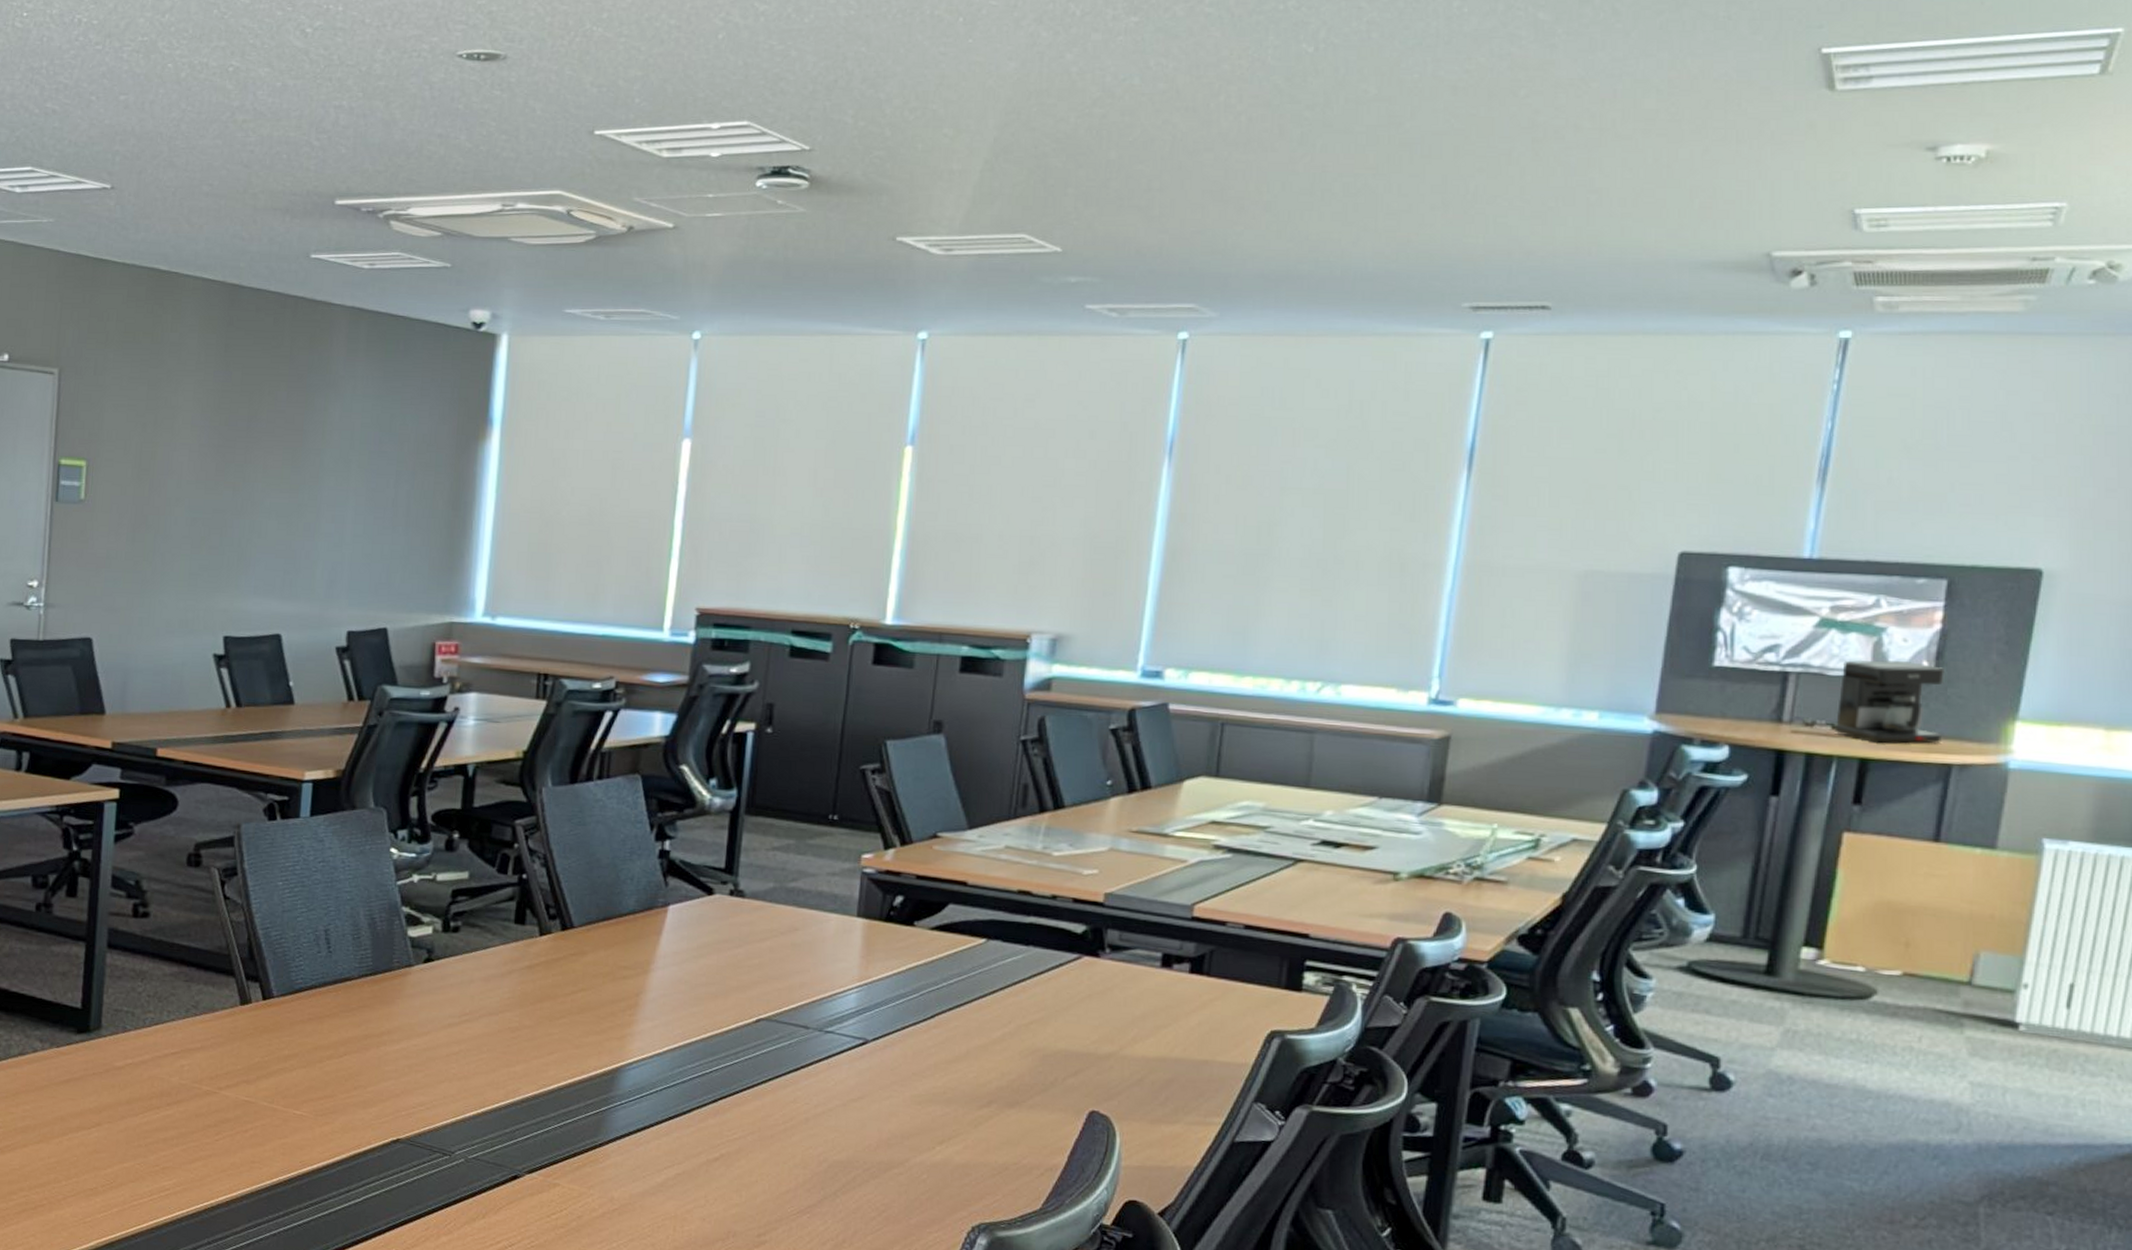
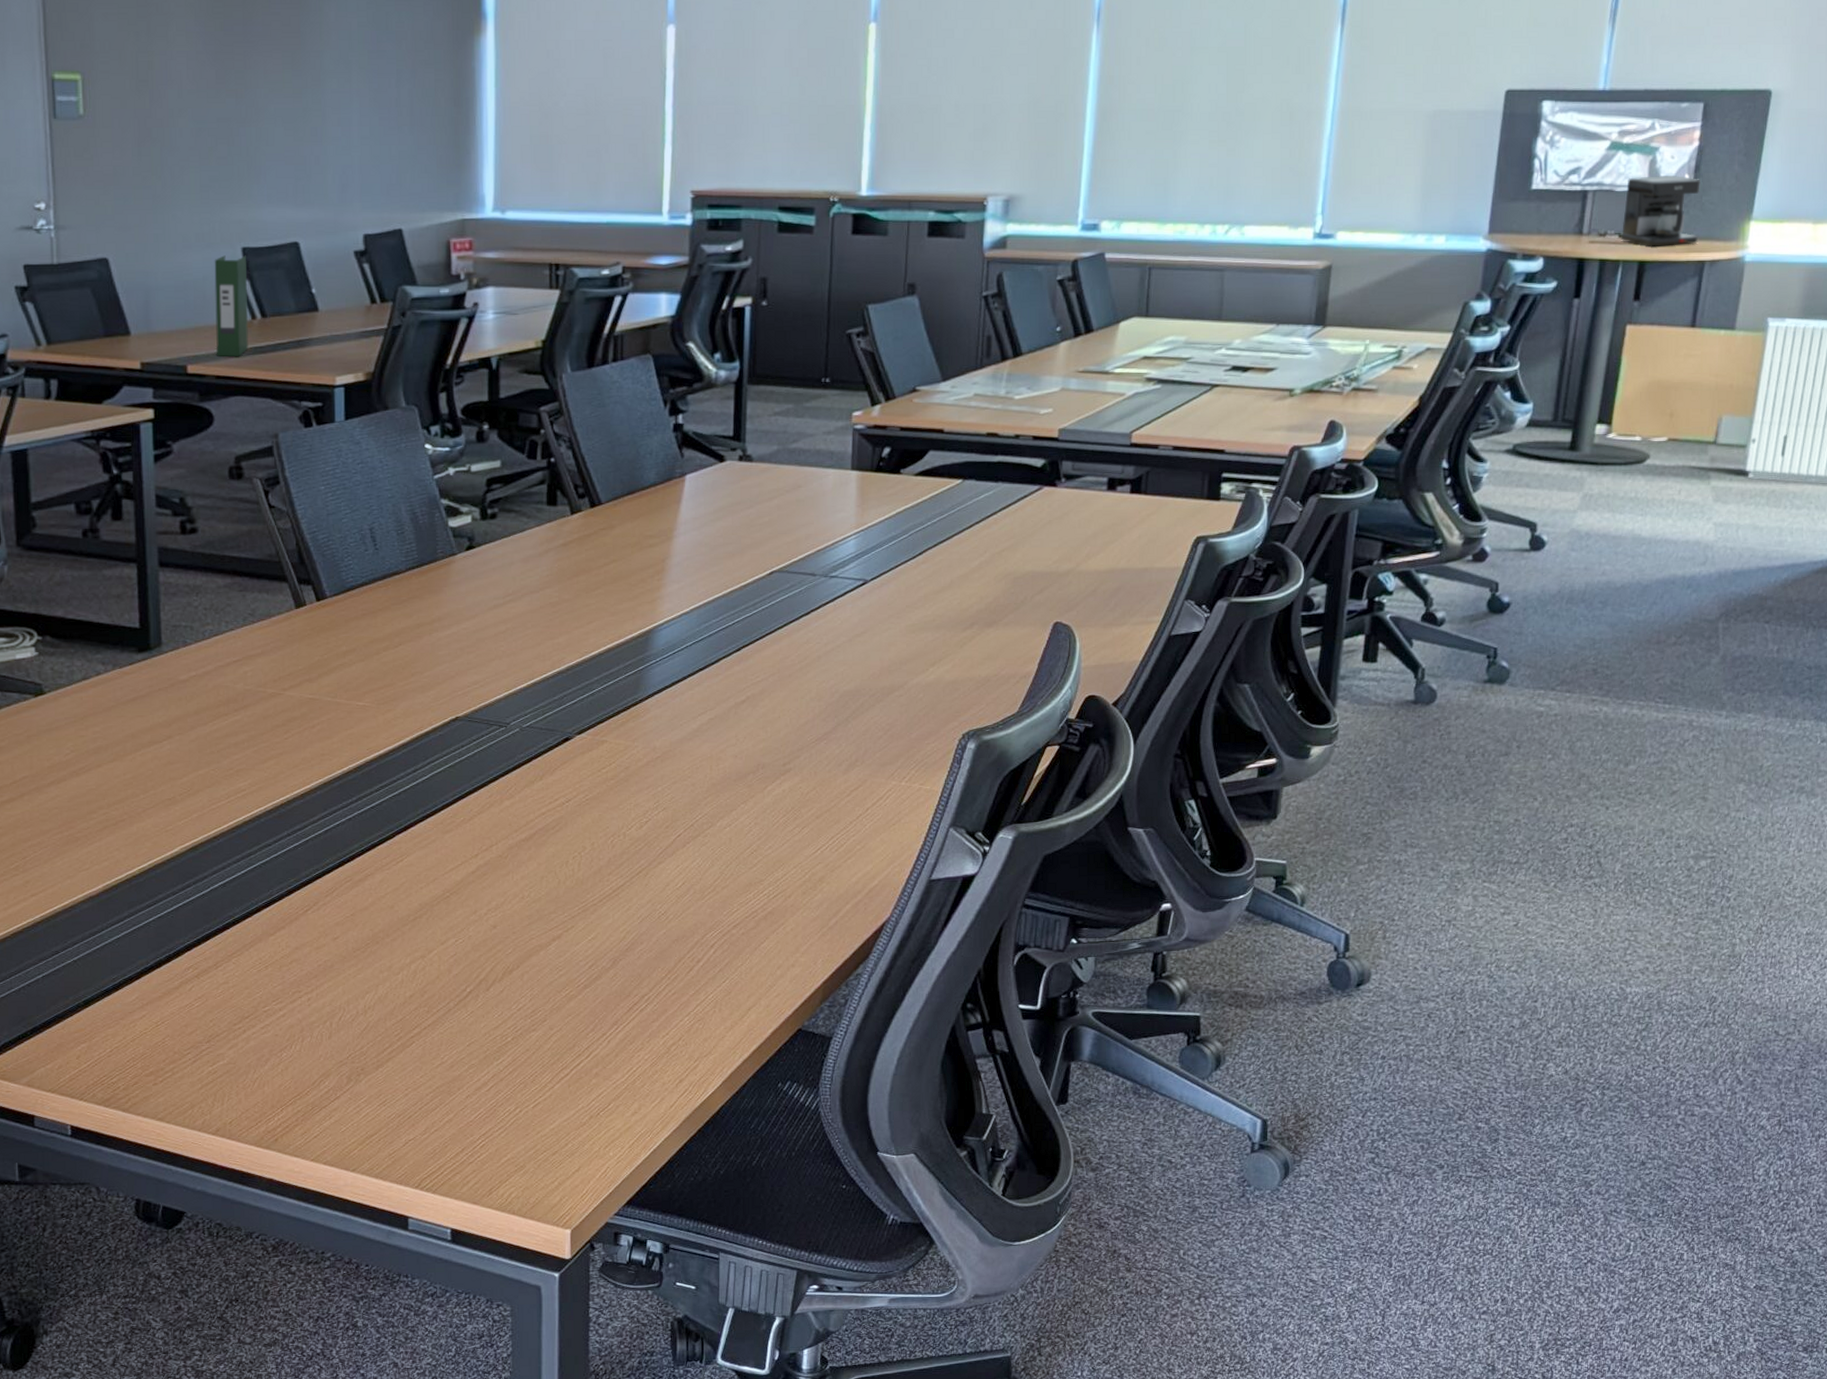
binder: none [188,643,227,743] -> present [214,255,249,356]

